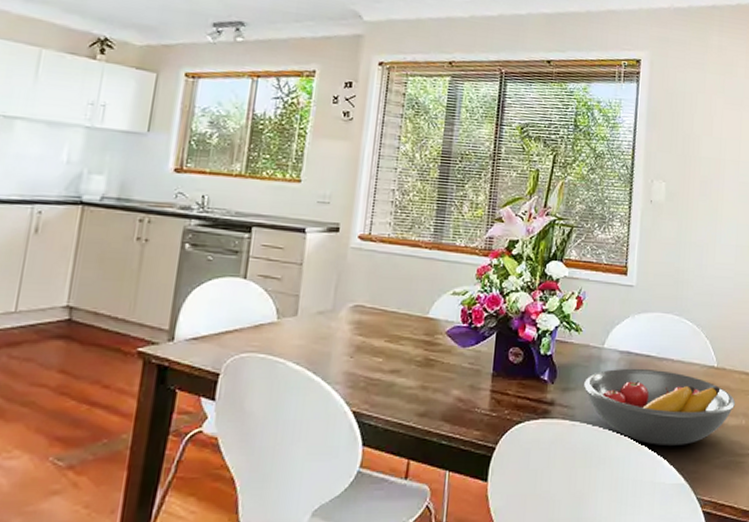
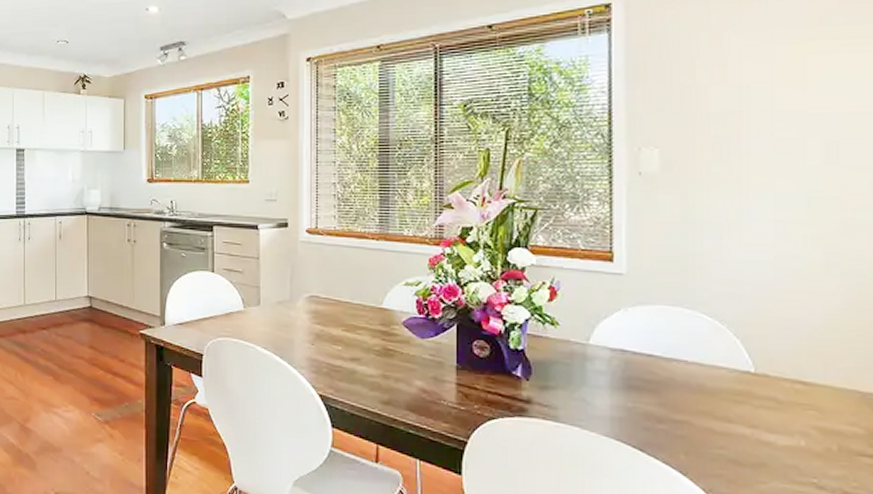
fruit bowl: present [584,368,736,445] -> none [567,368,788,463]

